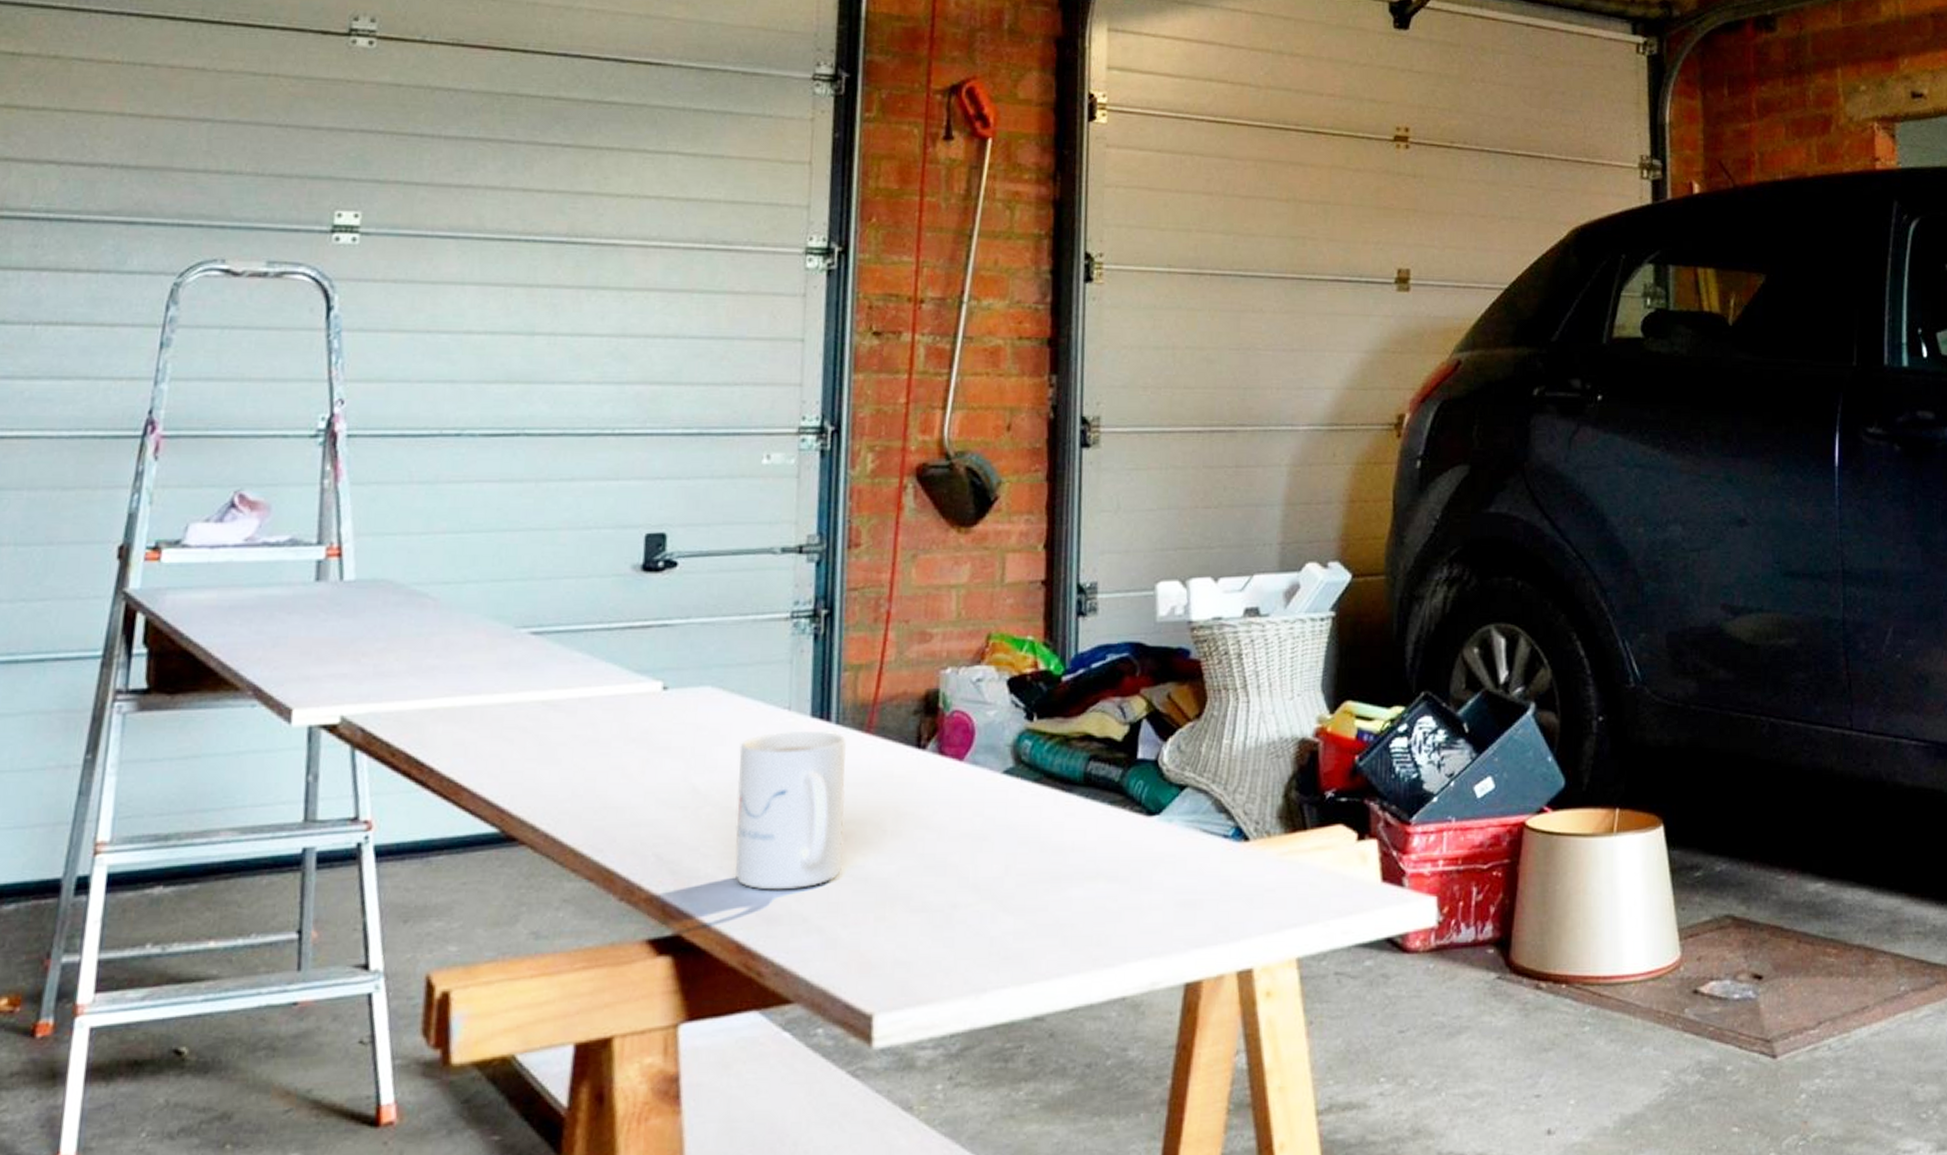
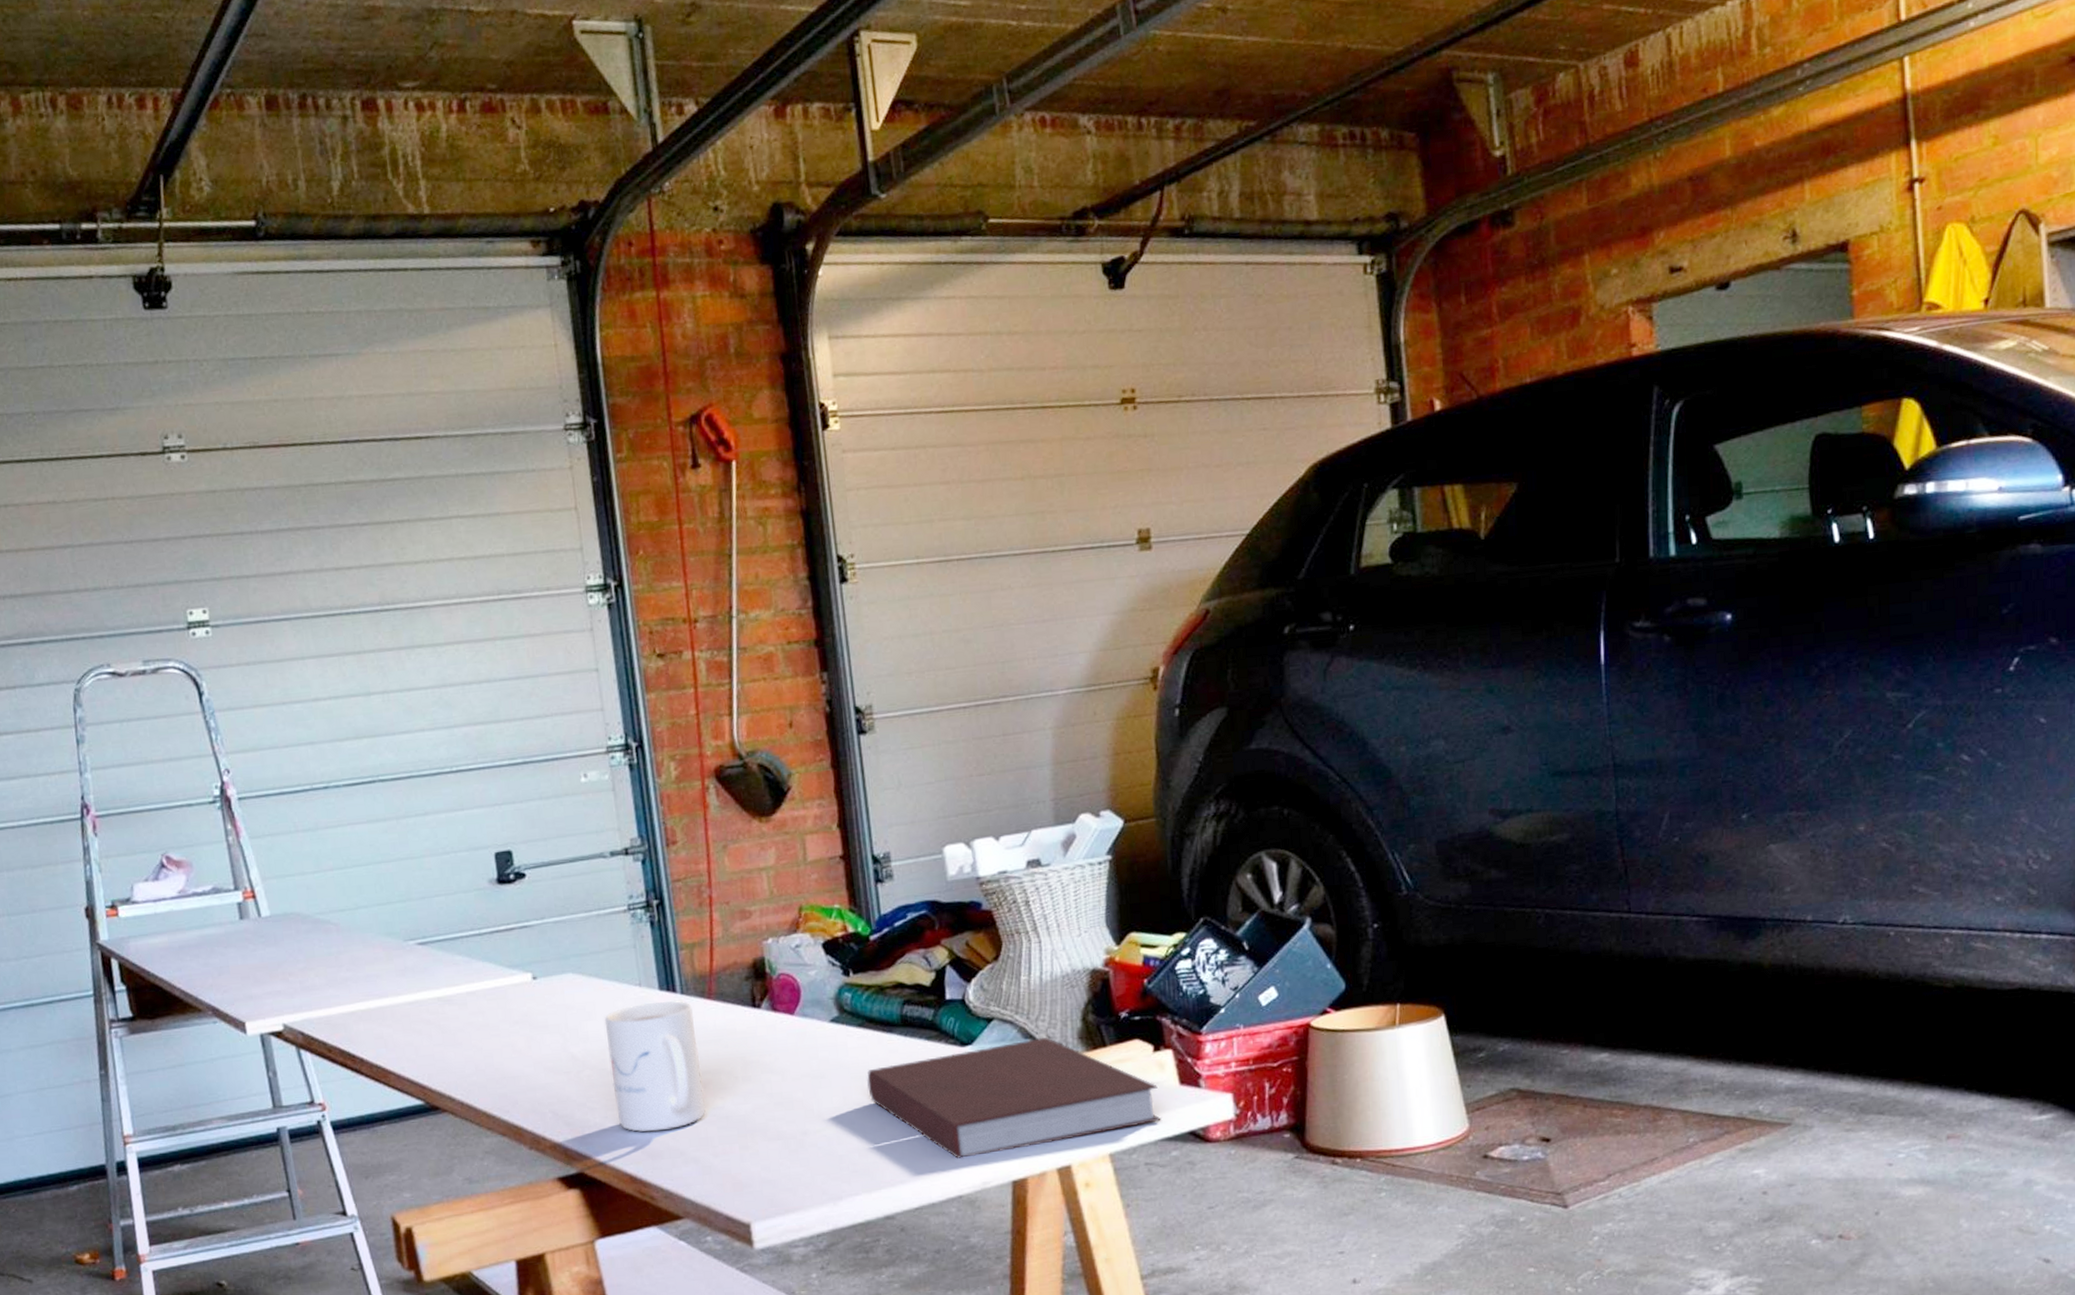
notebook: none [1035,814,1358,952] -> present [867,1038,1161,1159]

